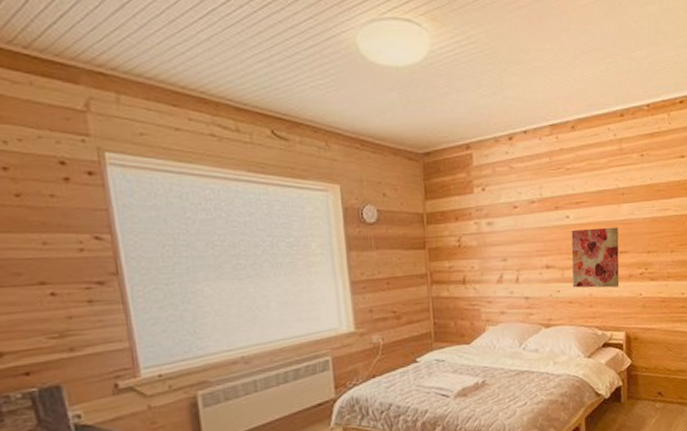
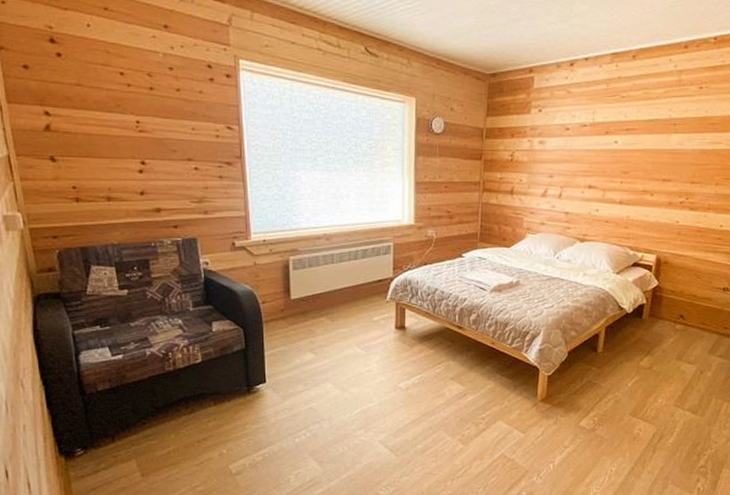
wall art: present [571,227,620,288] -> none [611,155,666,213]

